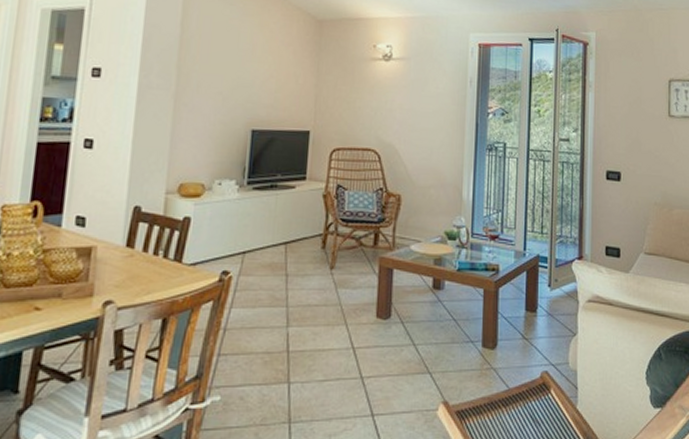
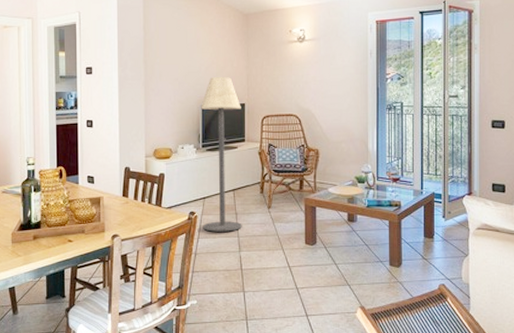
floor lamp: none [239,94,305,299] -> present [201,77,242,232]

